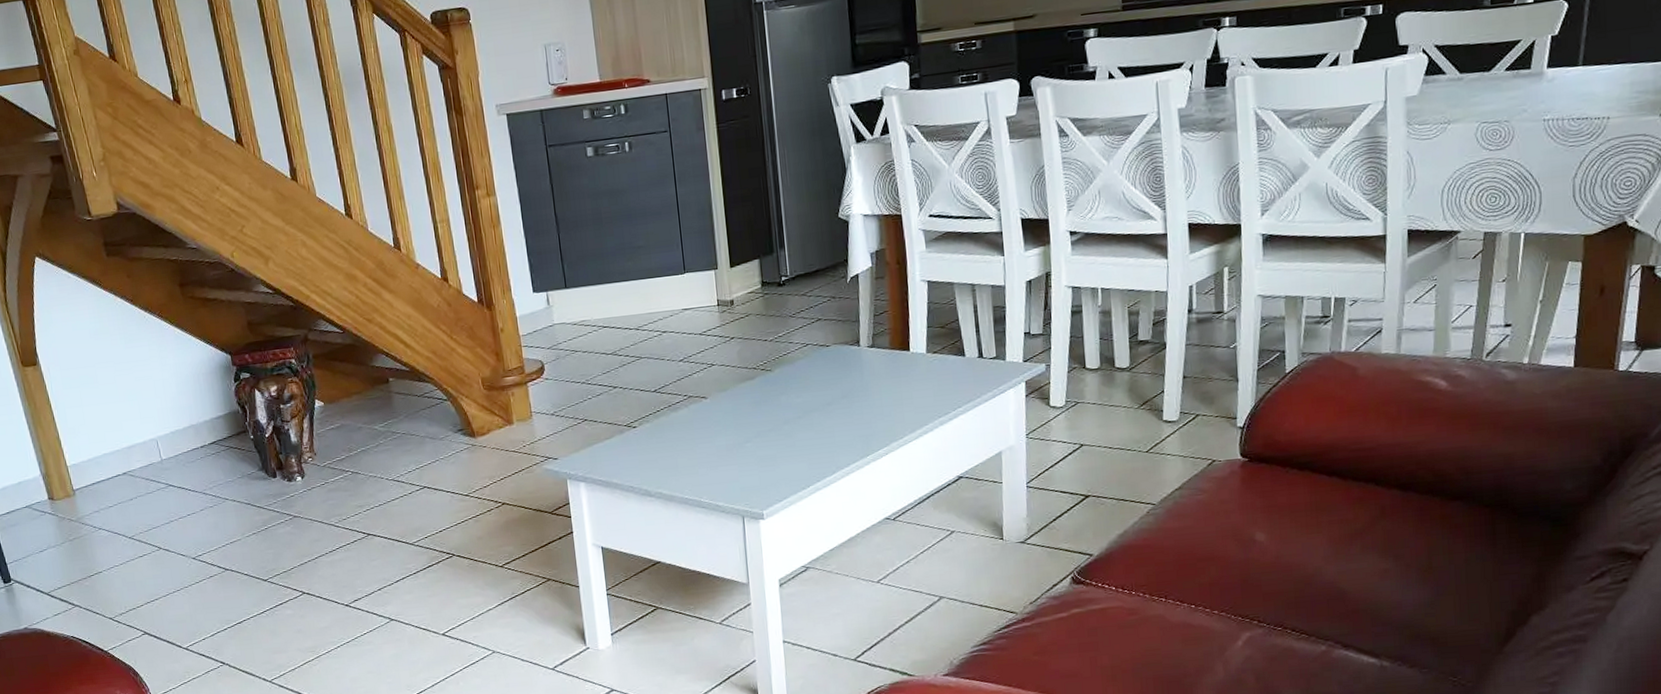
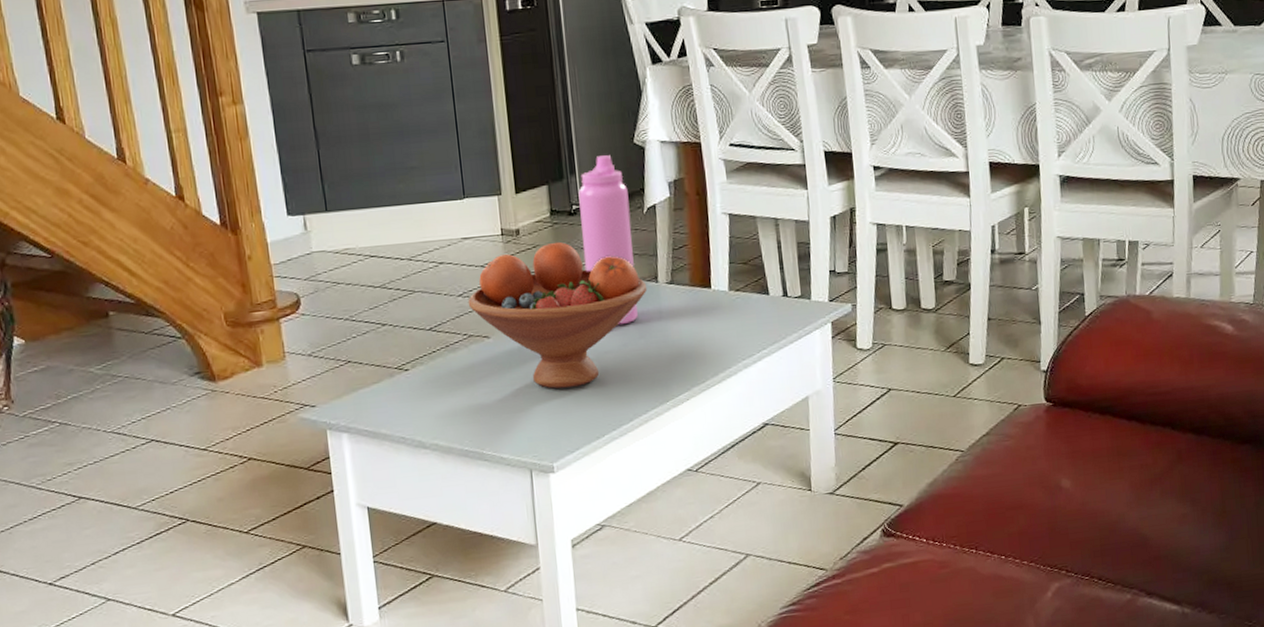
fruit bowl: none [688,310,850,444] -> present [468,241,648,389]
water bottle: none [787,229,841,386] -> present [578,155,638,326]

